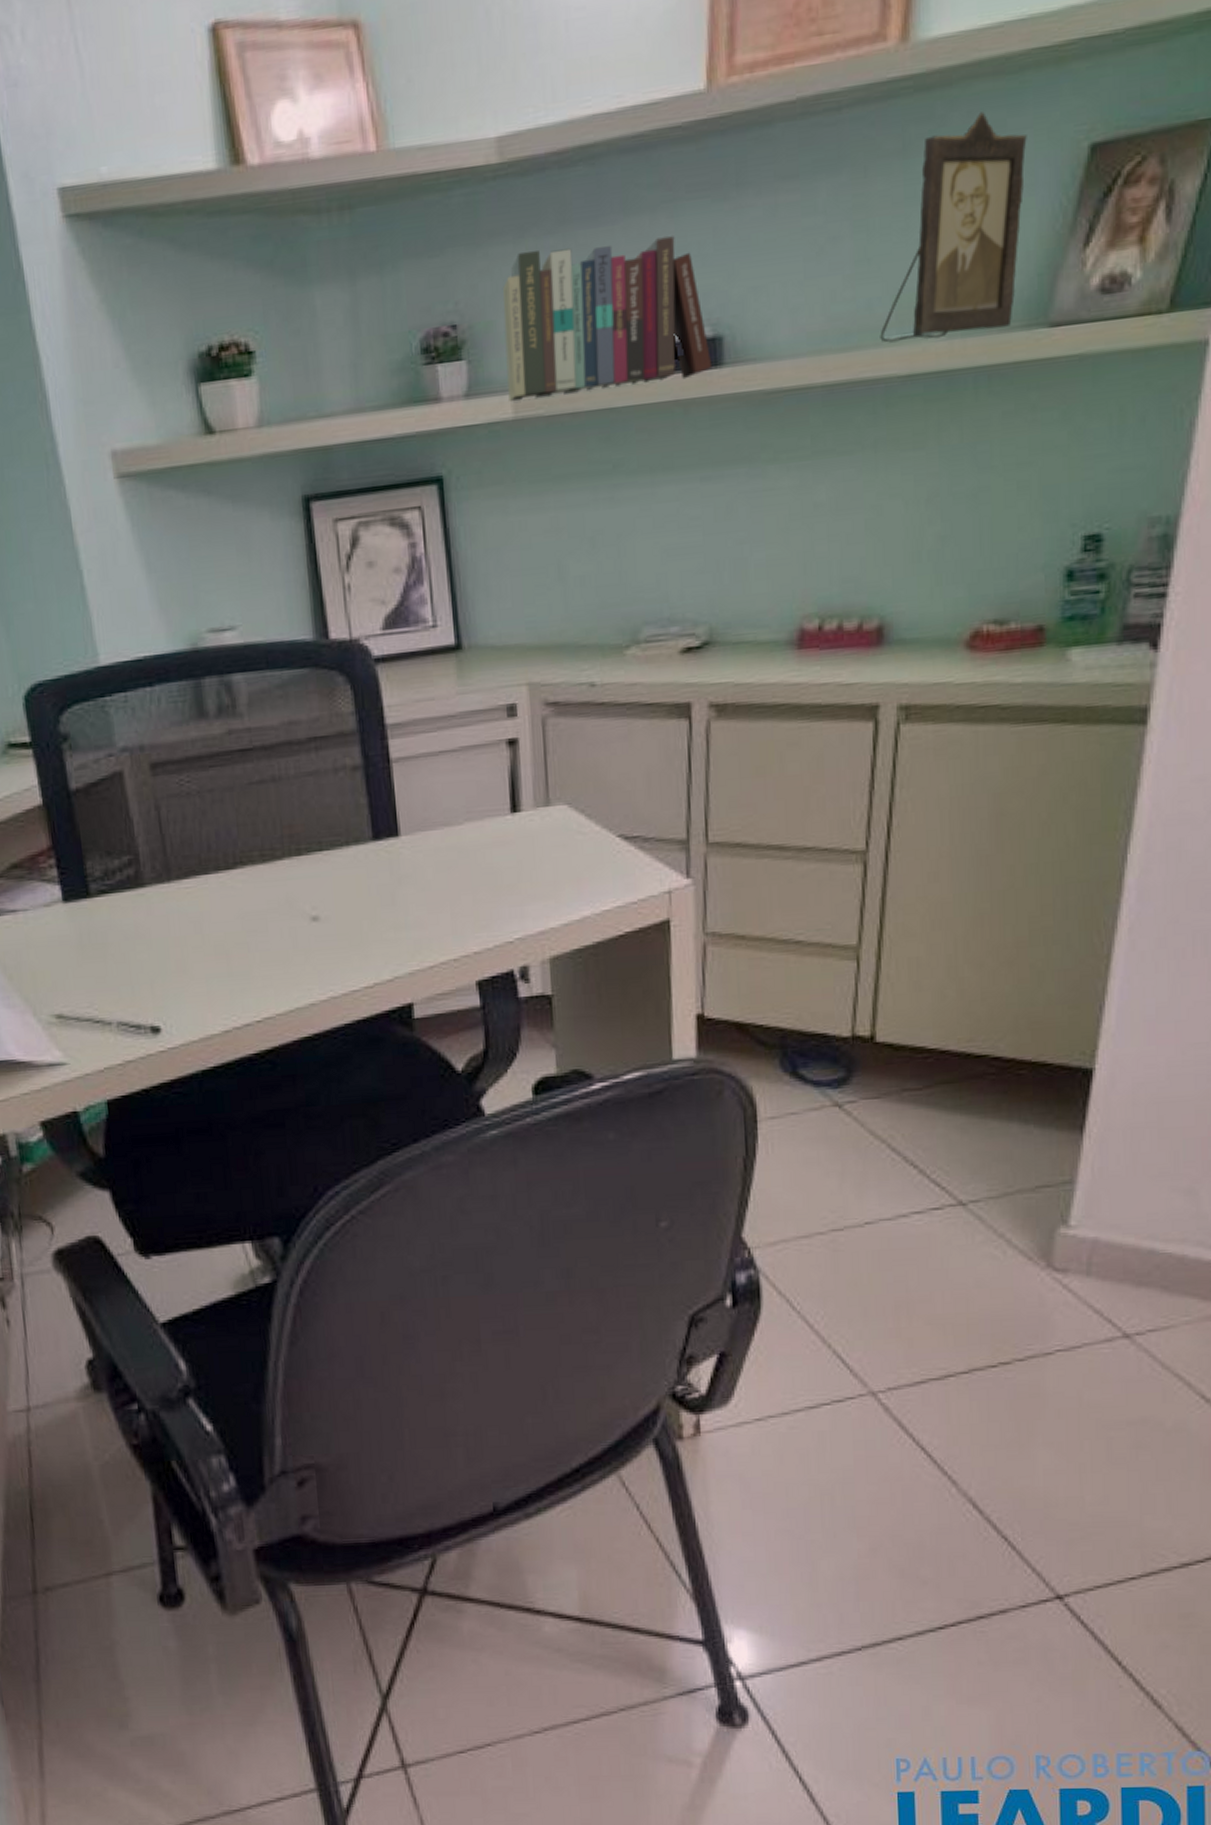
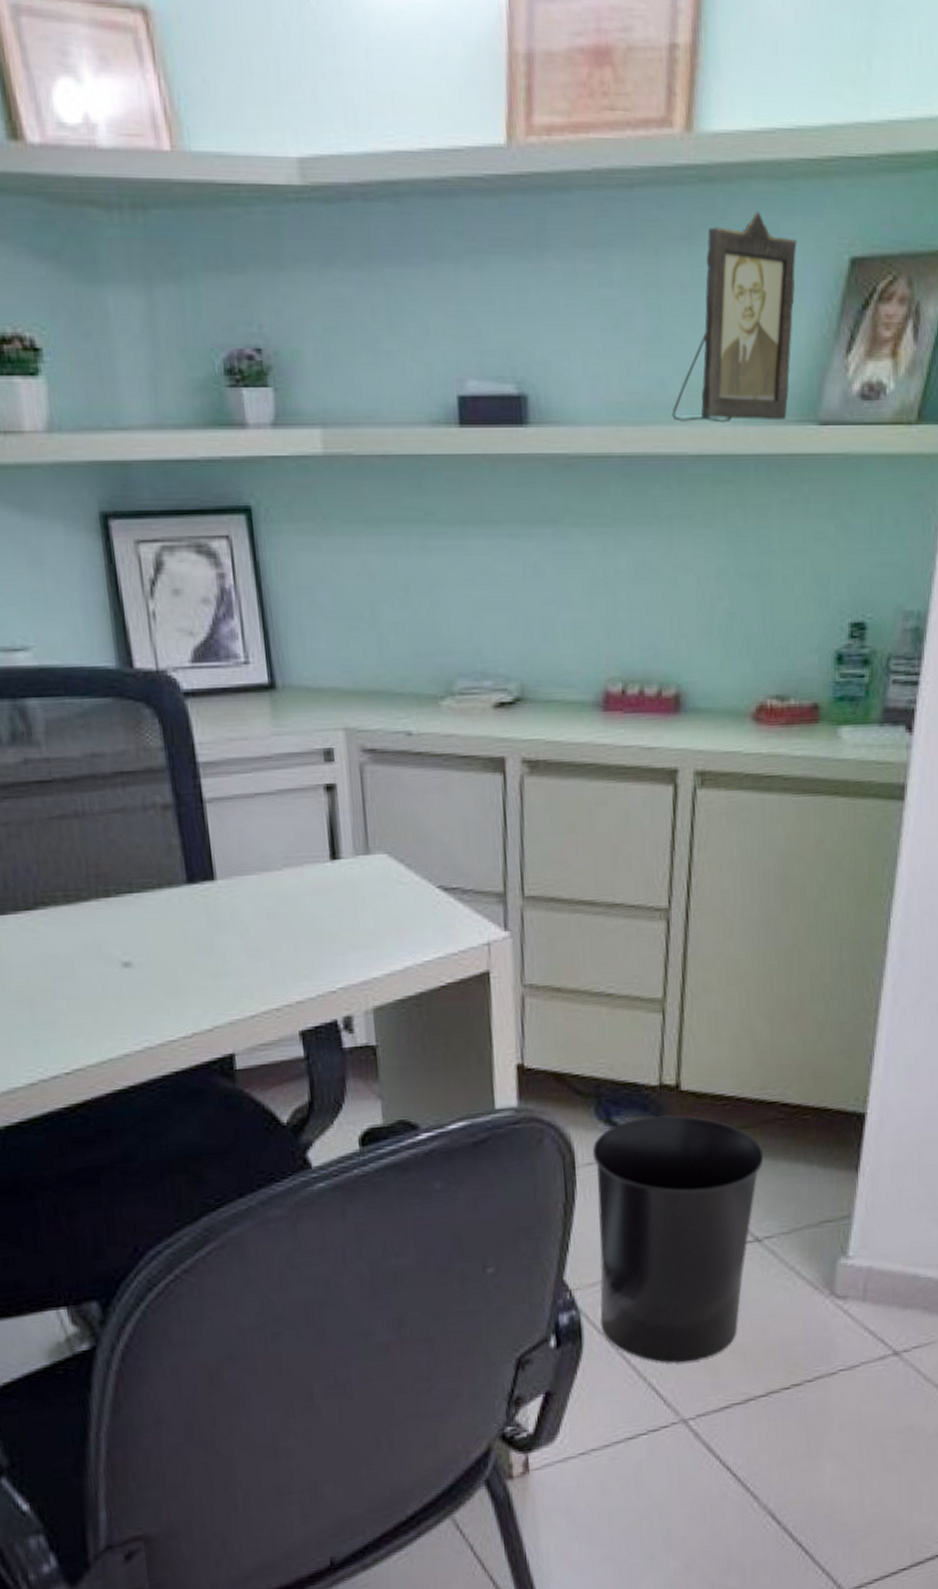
books: present [503,236,713,403] -> none [309,283,518,437]
waste bin: none [776,1068,971,1331] -> present [592,1115,764,1363]

